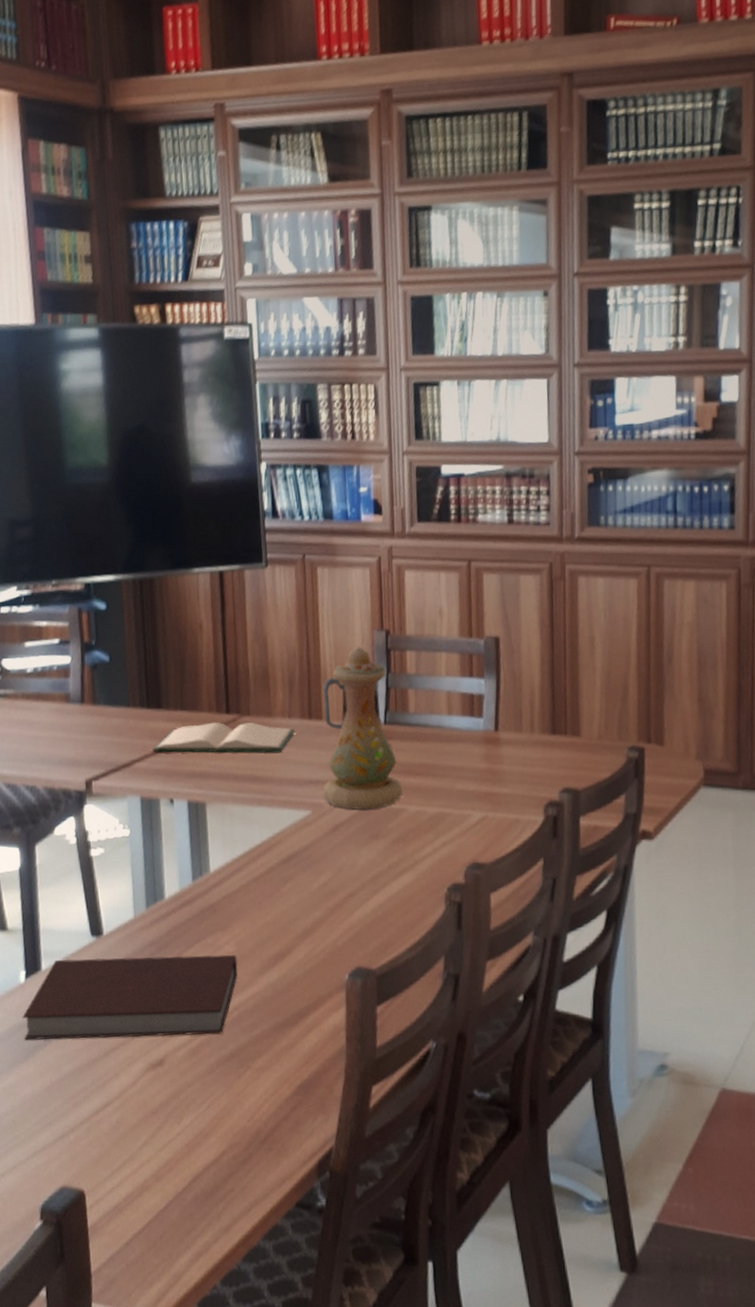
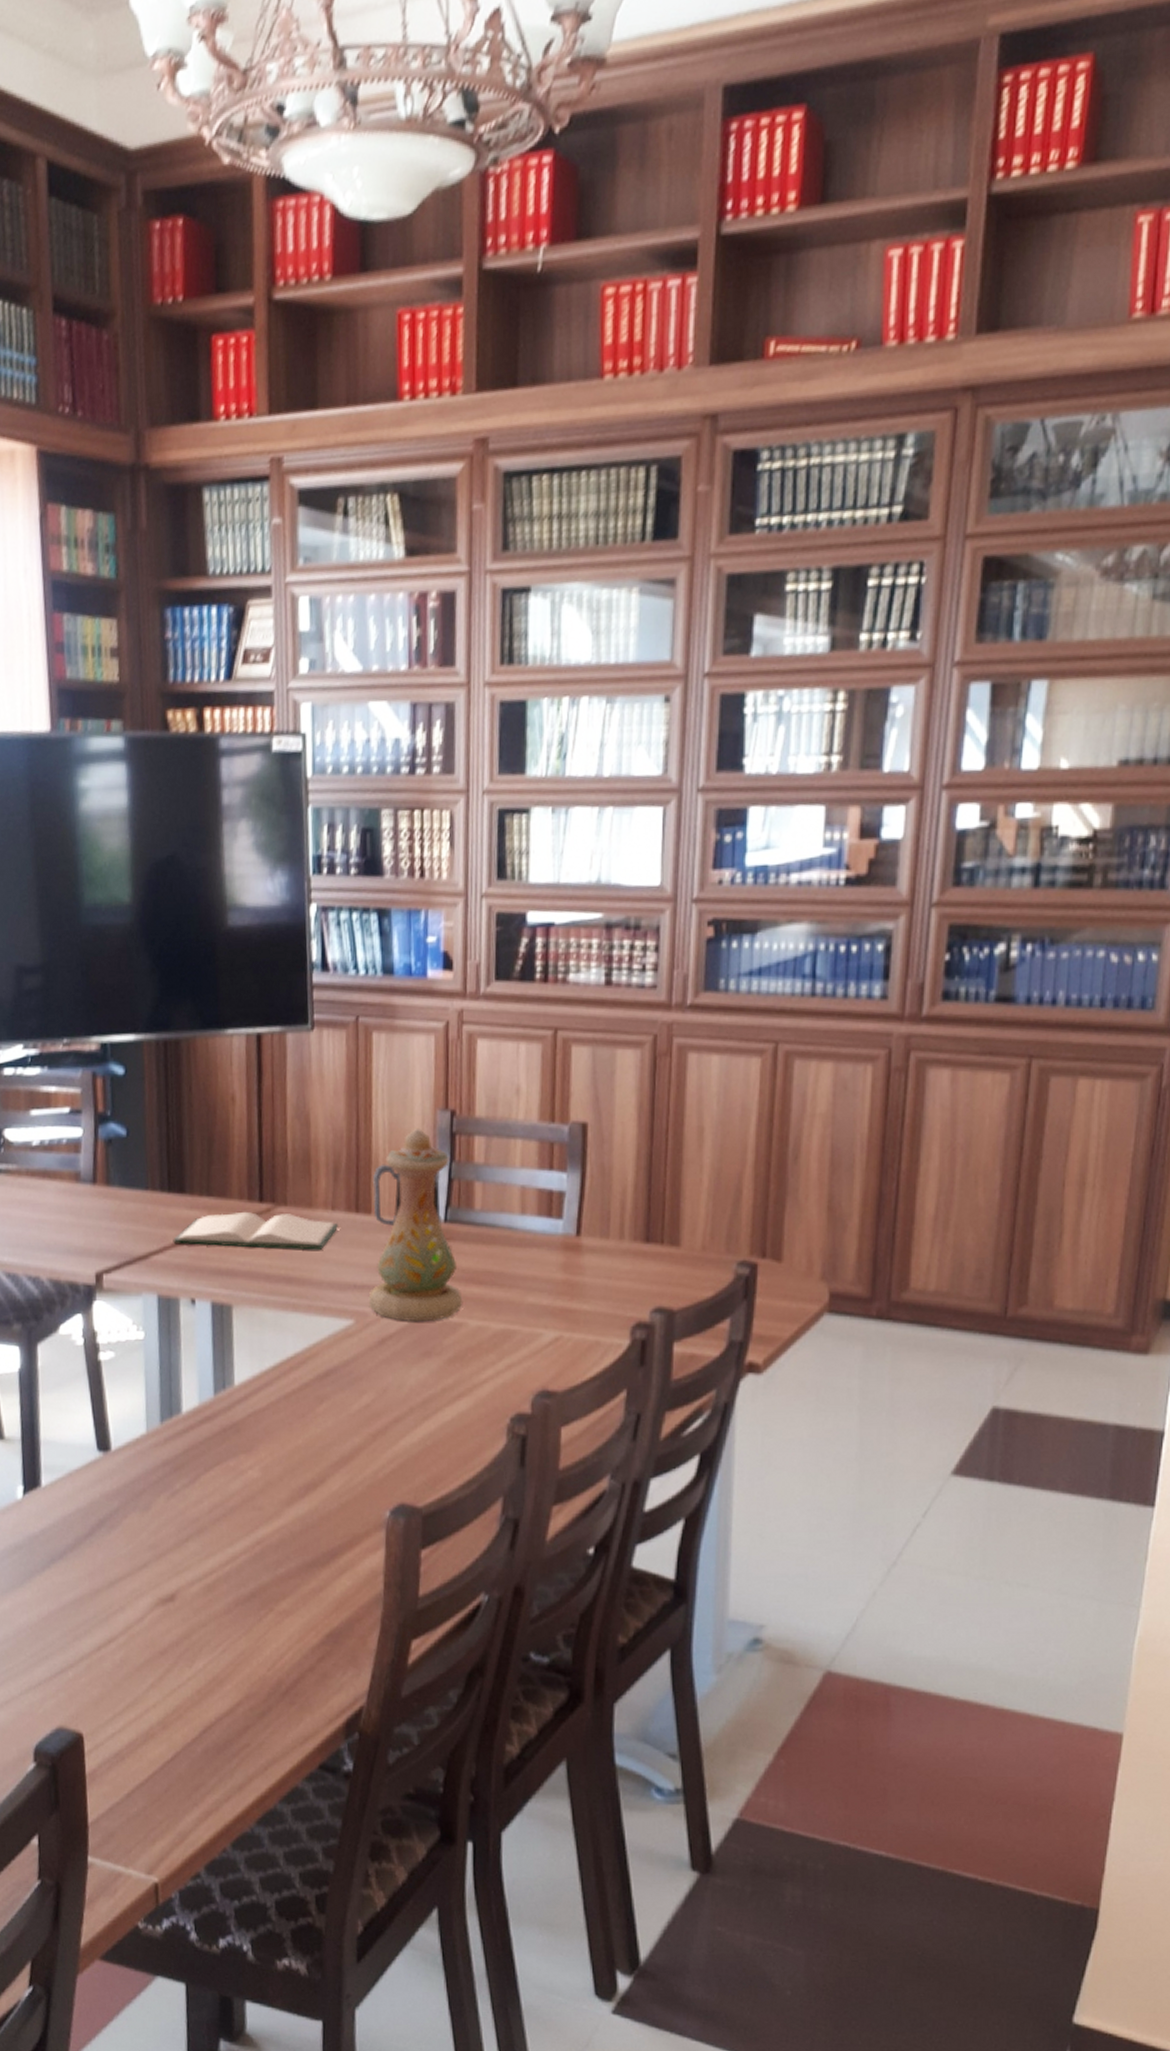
notebook: present [22,954,238,1040] -> none [19,1476,263,1570]

